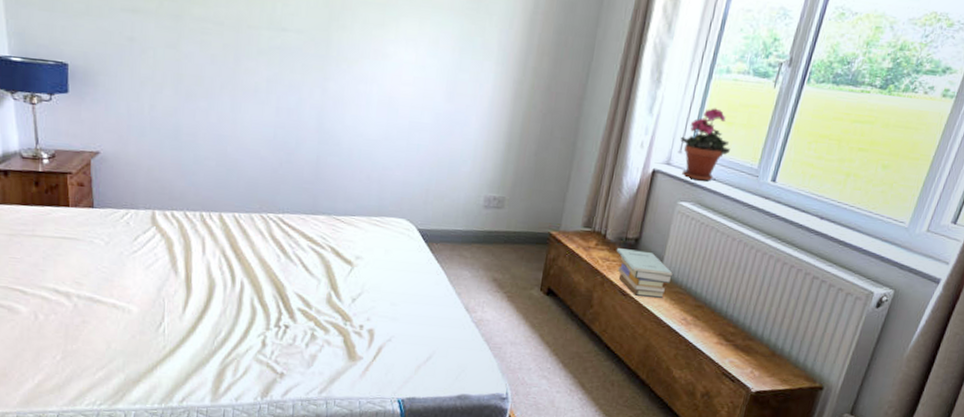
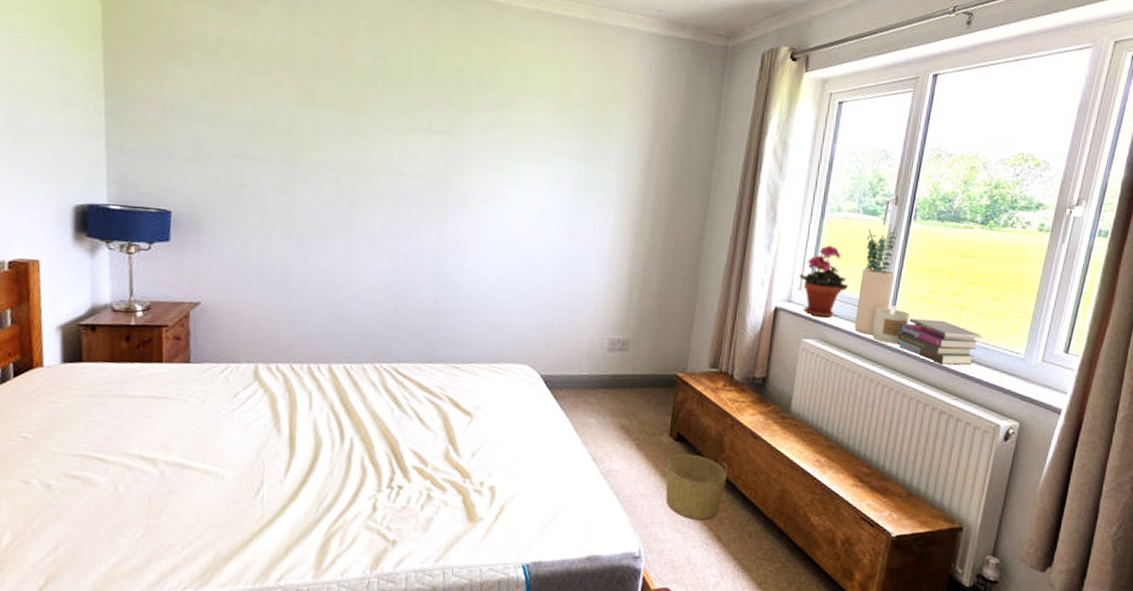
basket: none [534,307,596,369] -> present [665,453,729,521]
books: present [616,248,673,298] -> none [744,388,802,439]
vase: none [733,89,789,199] -> present [855,226,898,335]
candle: none [750,171,792,210] -> present [872,305,910,345]
books: none [776,184,866,233] -> present [897,318,982,365]

